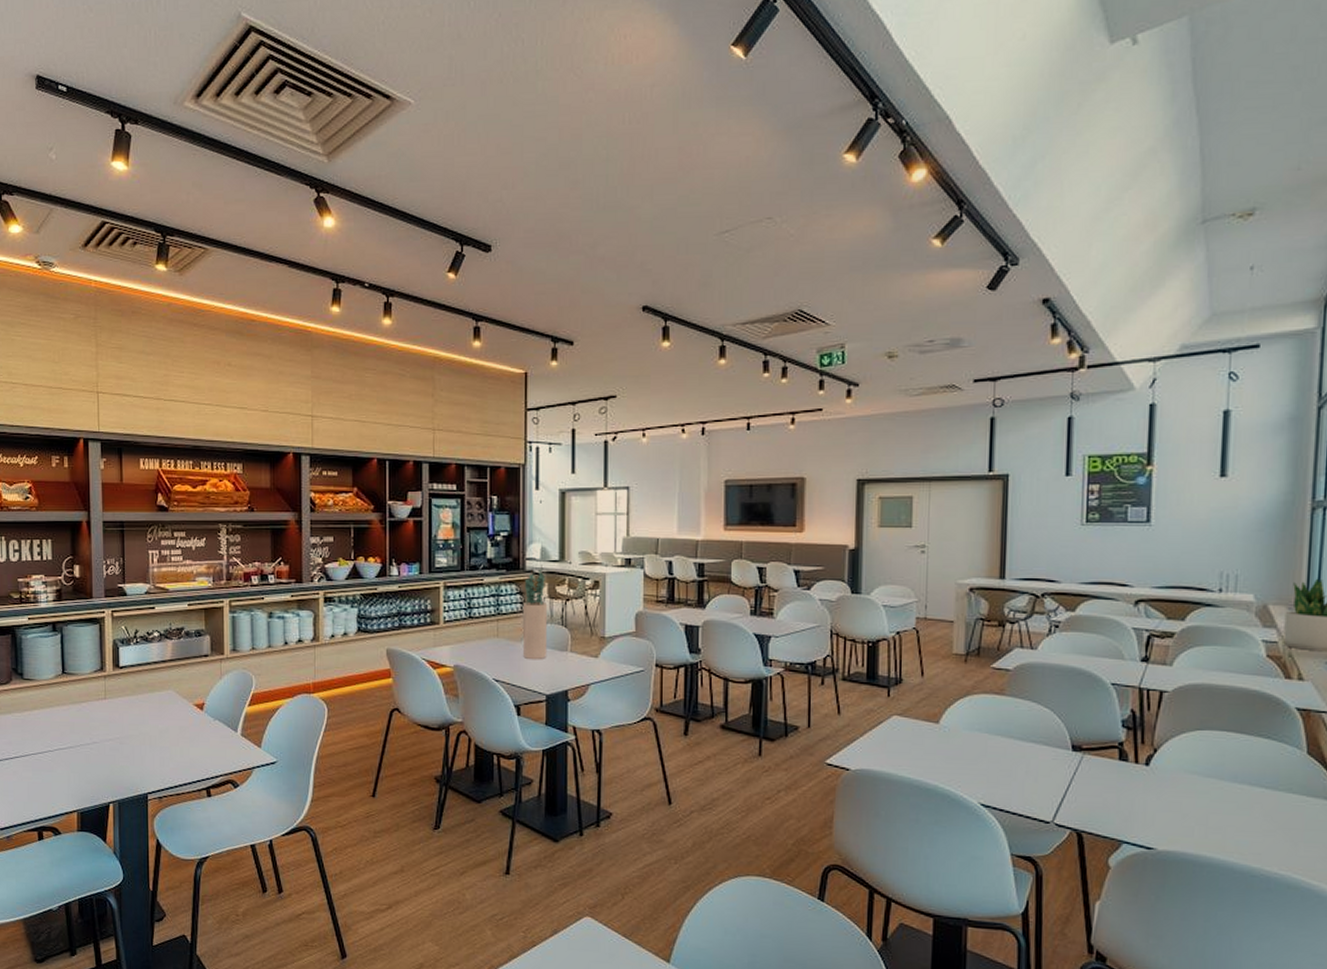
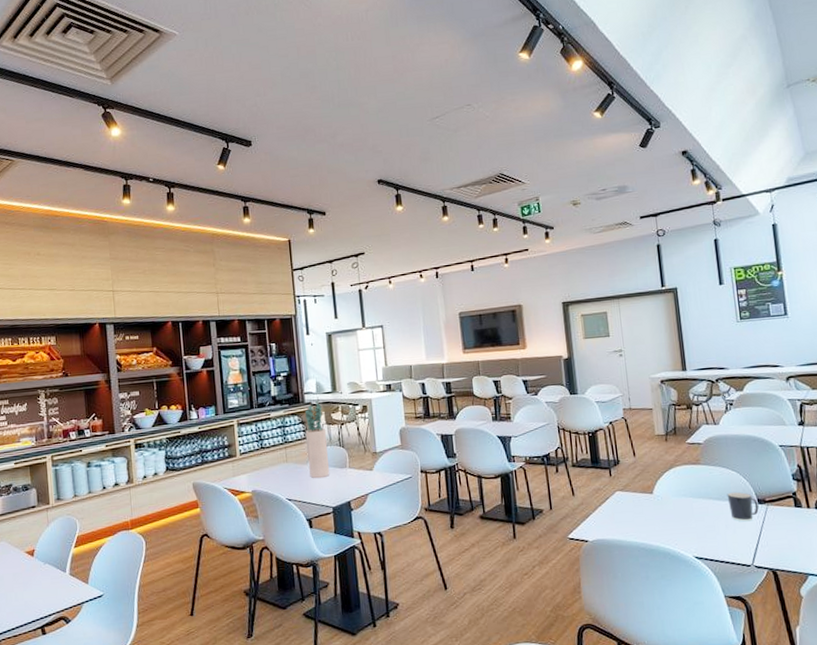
mug: none [1033,732,1072,770] -> present [727,491,759,522]

